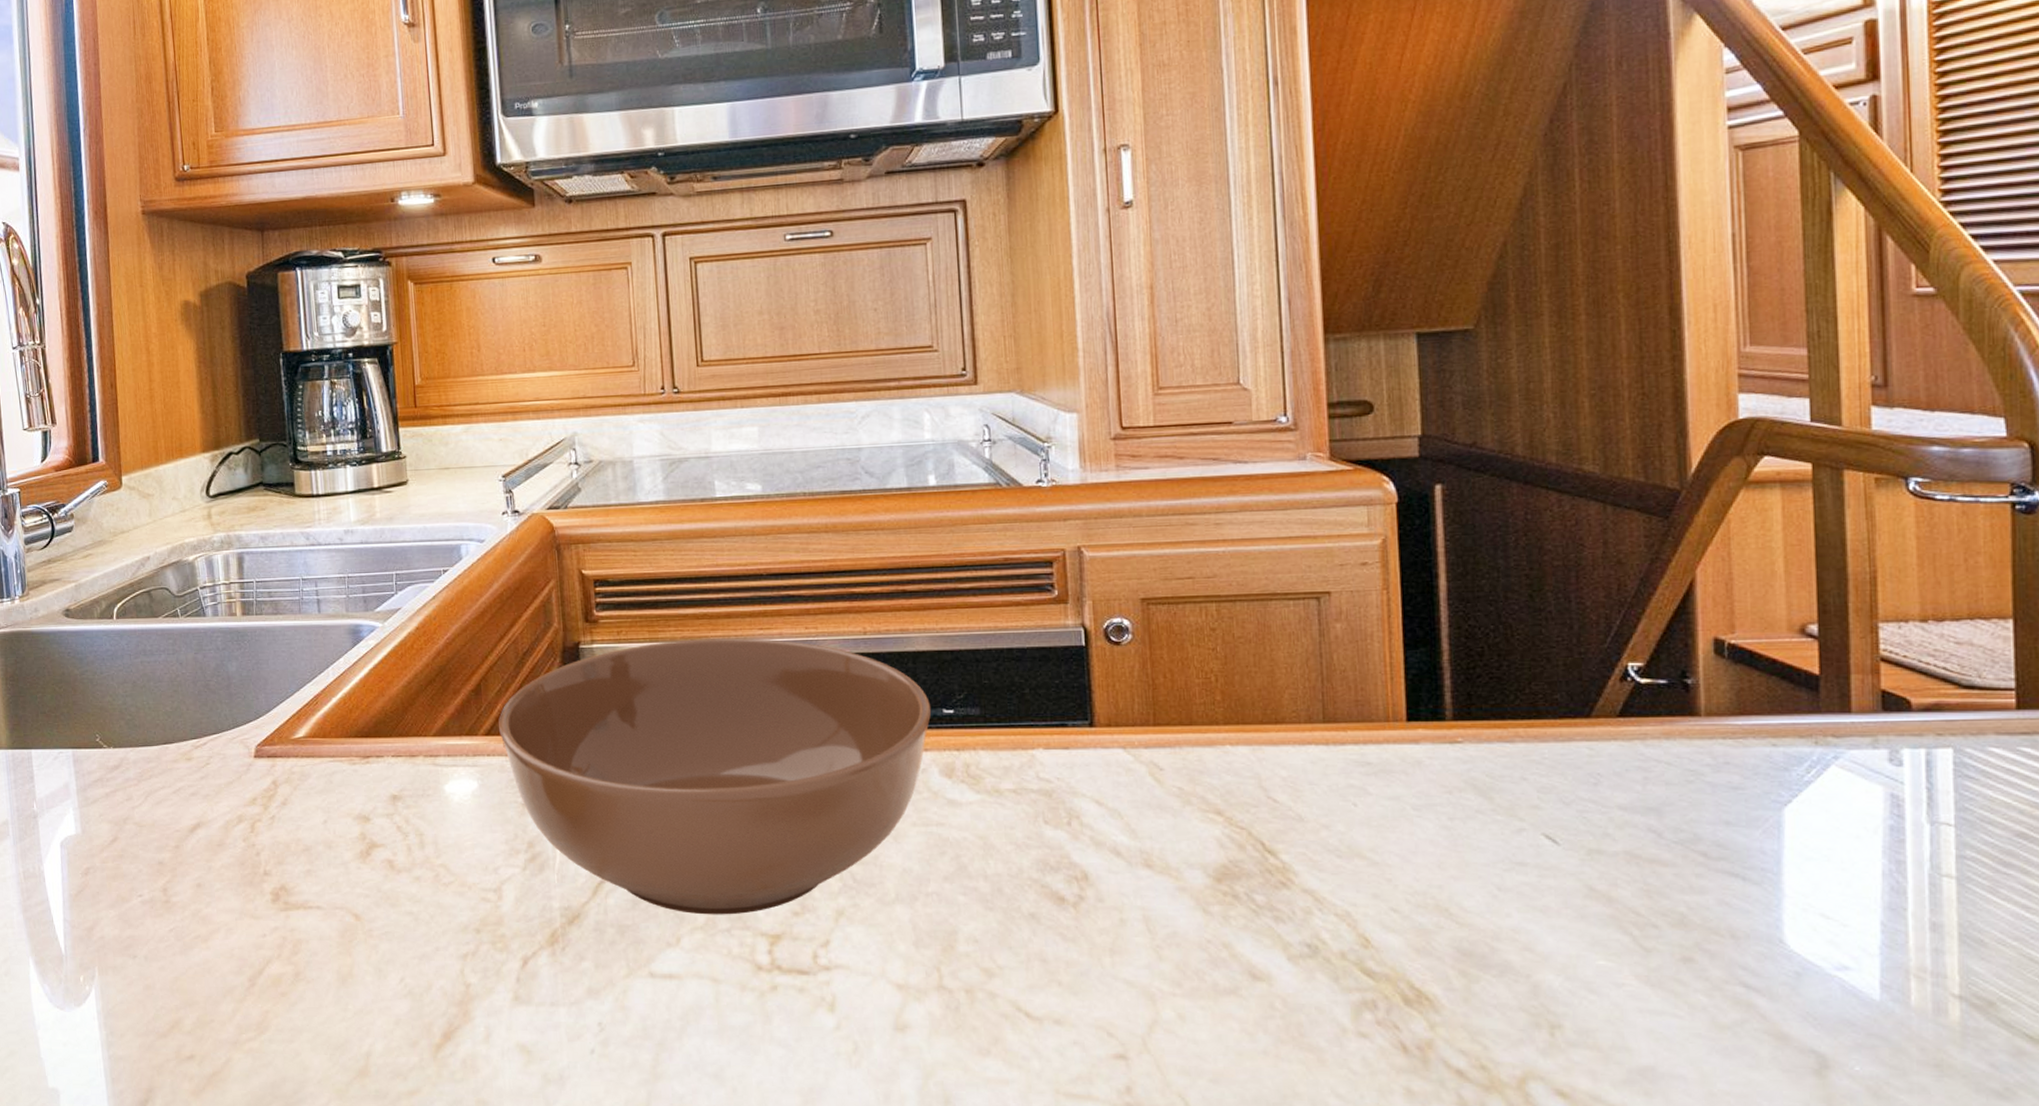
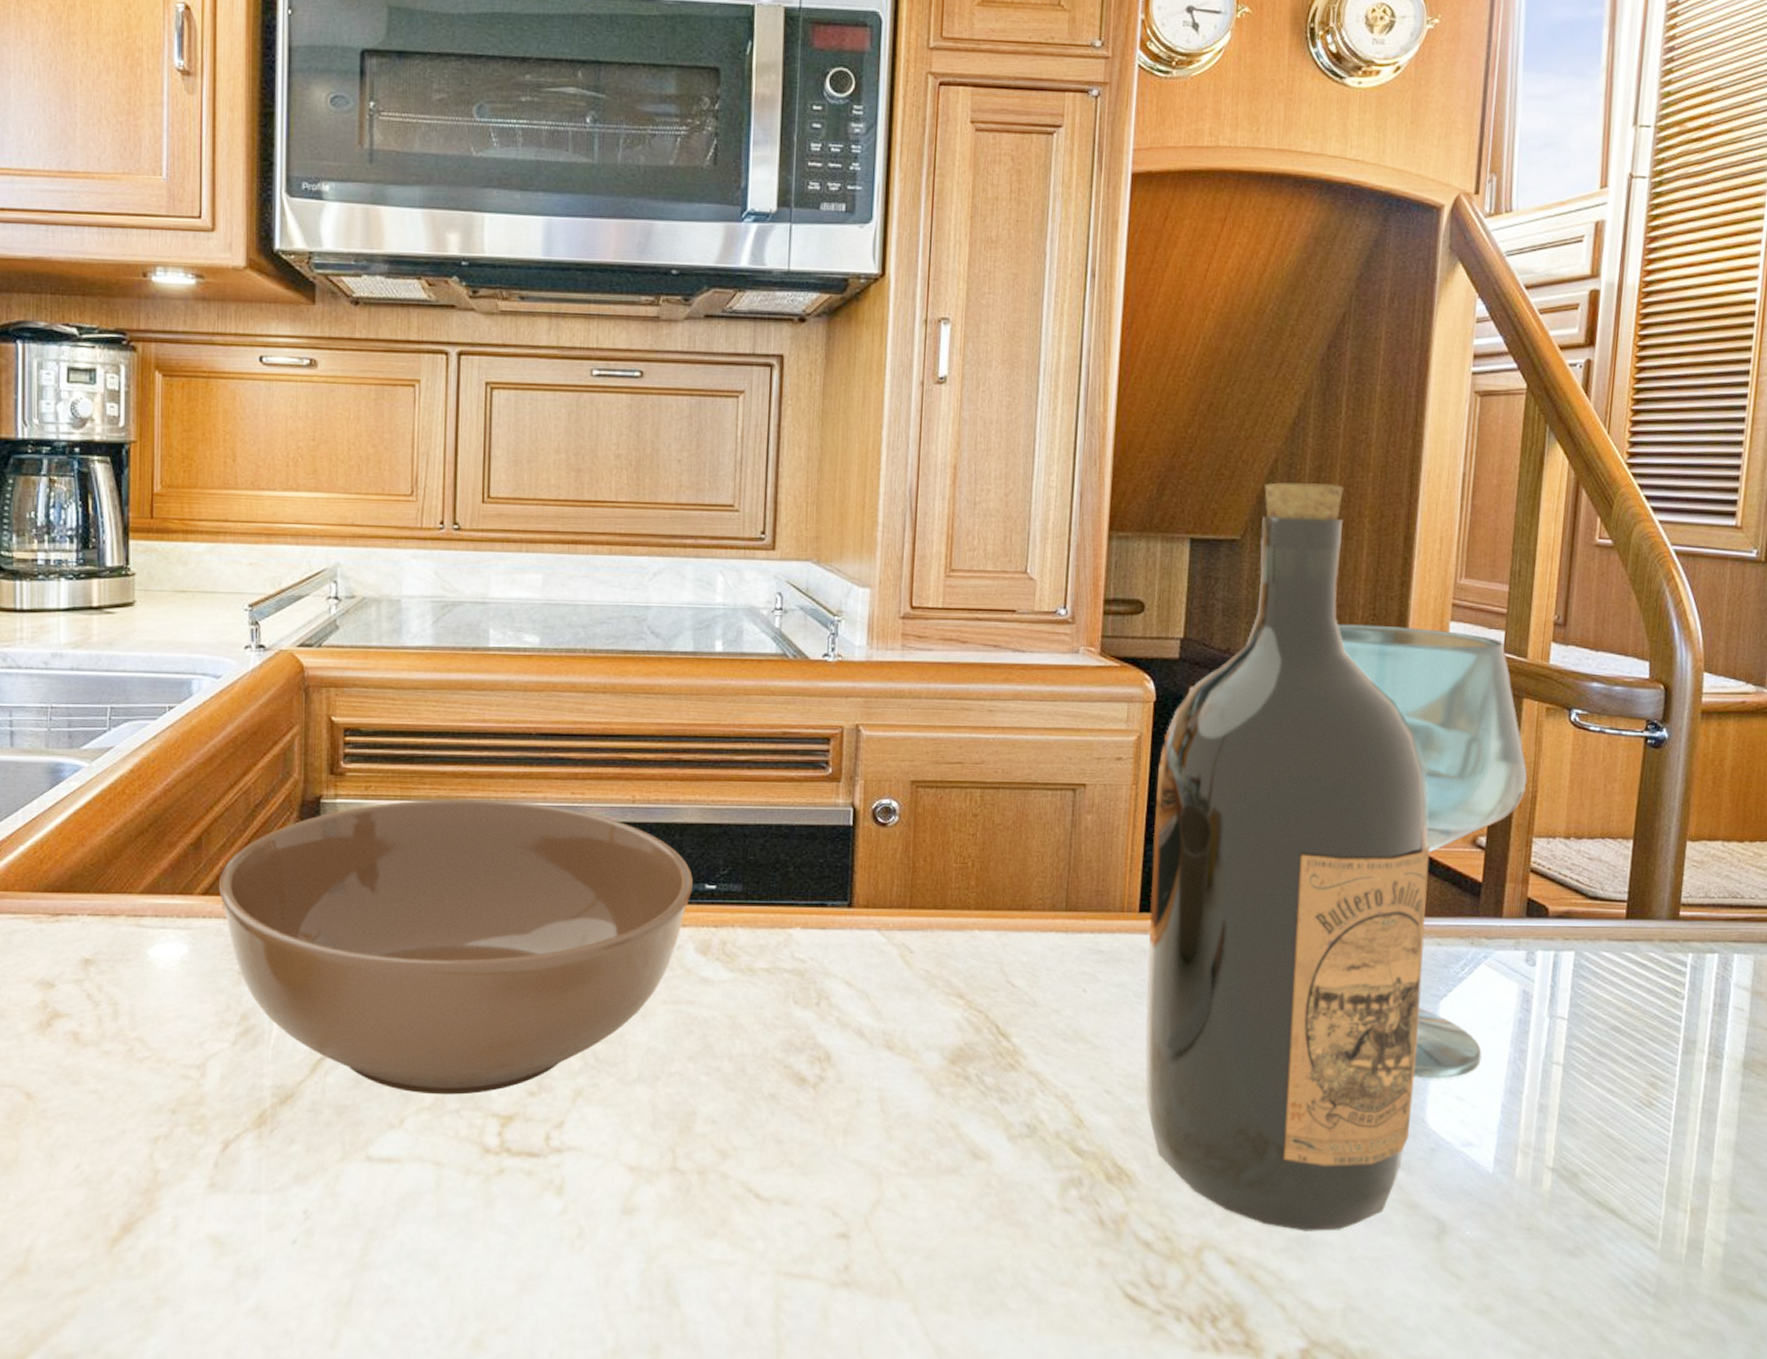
wine bottle: none [1410,261,1766,1063] -> present [1145,482,1430,1231]
wine glass: none [1600,403,1862,894] -> present [1337,624,1528,1078]

